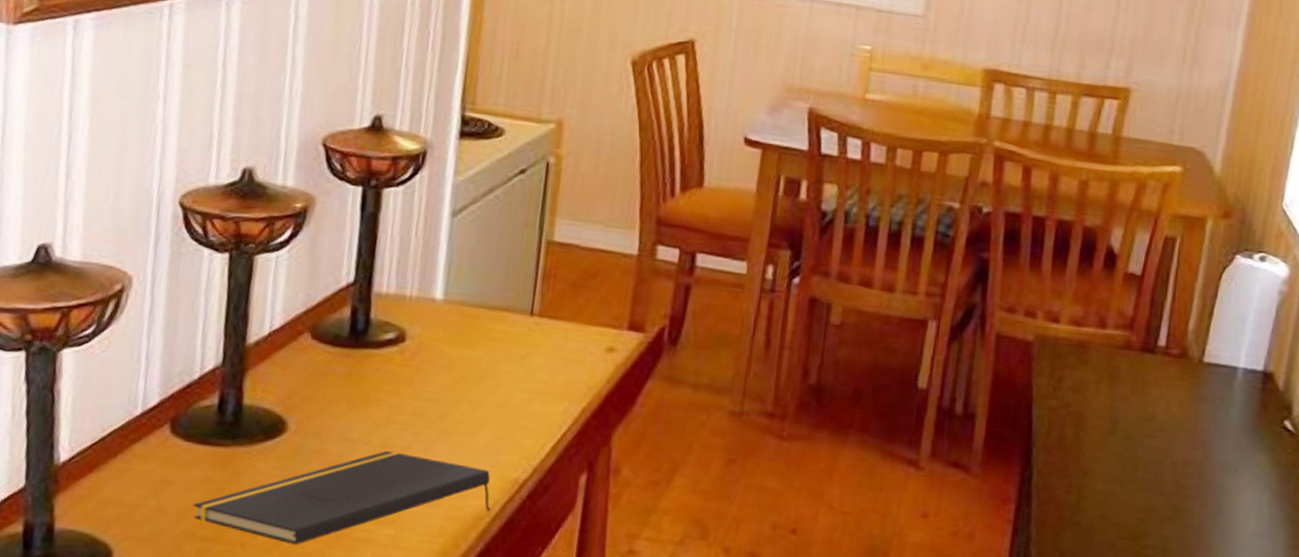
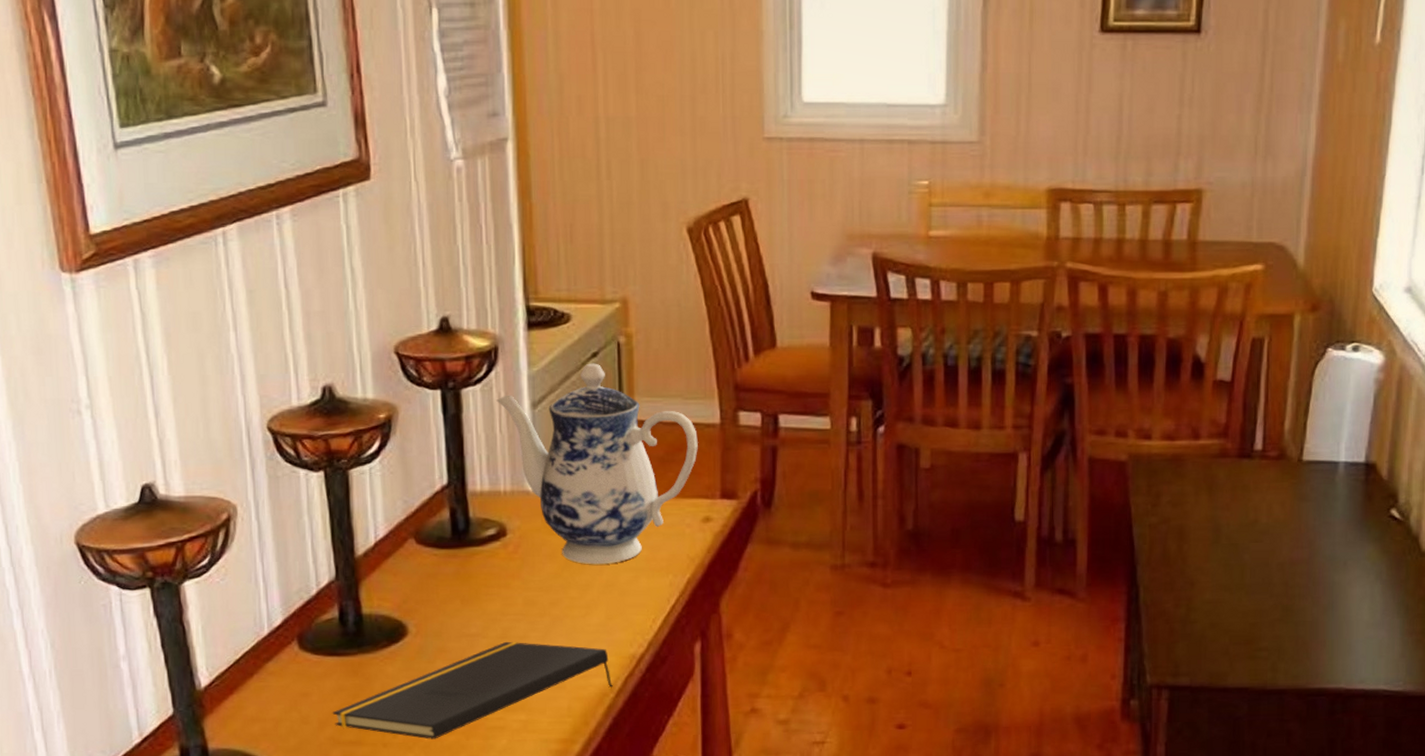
teapot: none [417,179,613,383] -> present [496,363,698,565]

